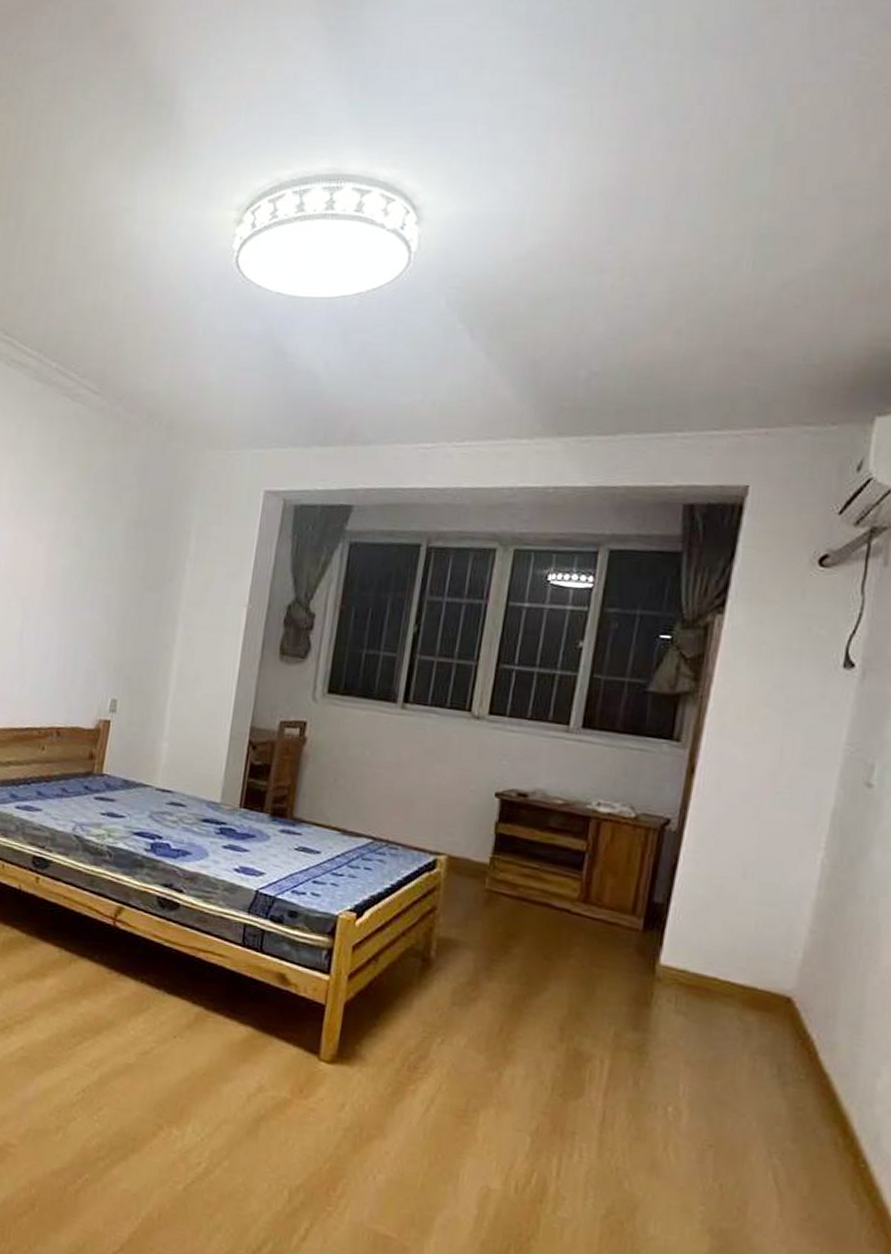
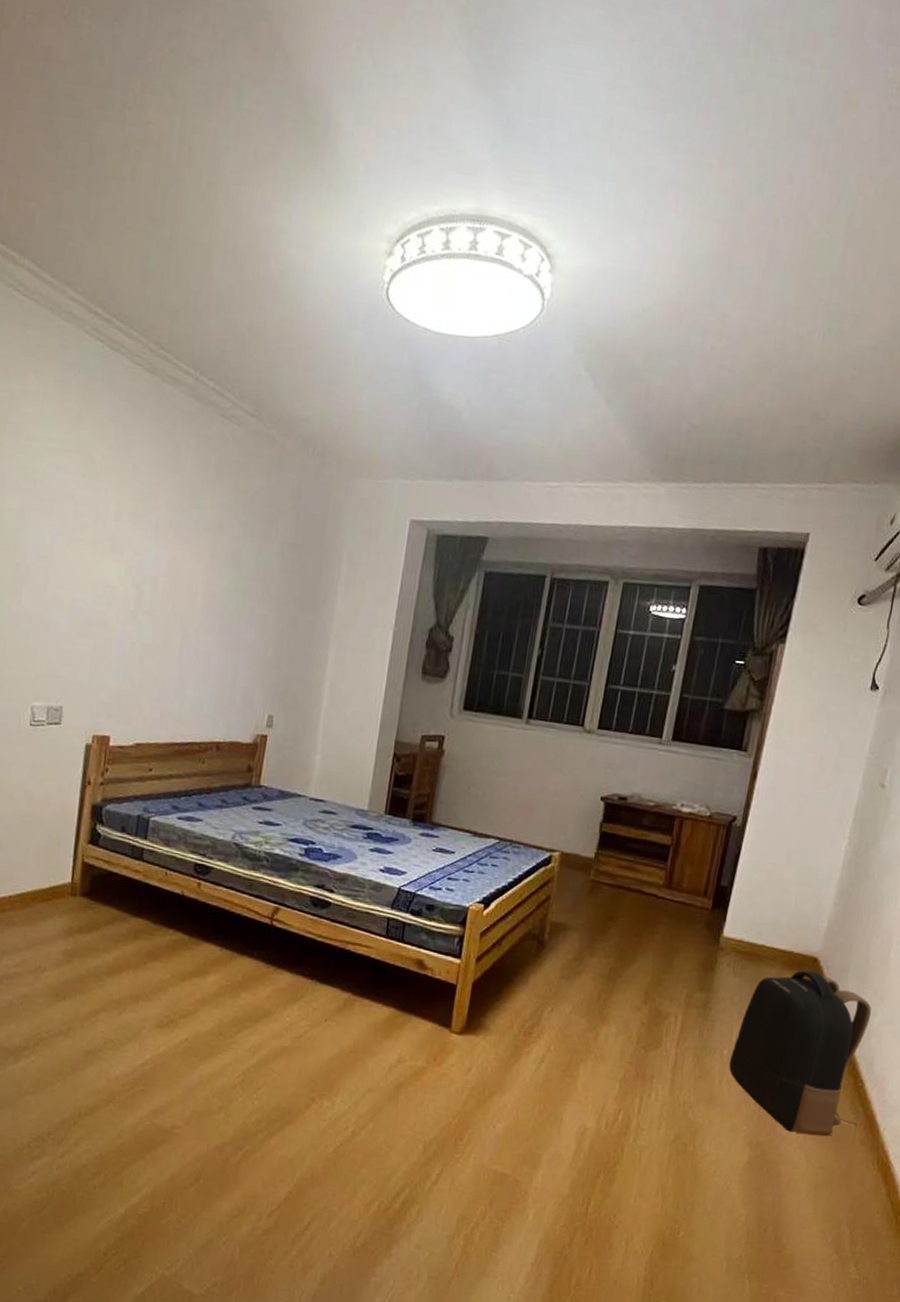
backpack: none [676,1012,874,1231] -> present [729,970,872,1137]

